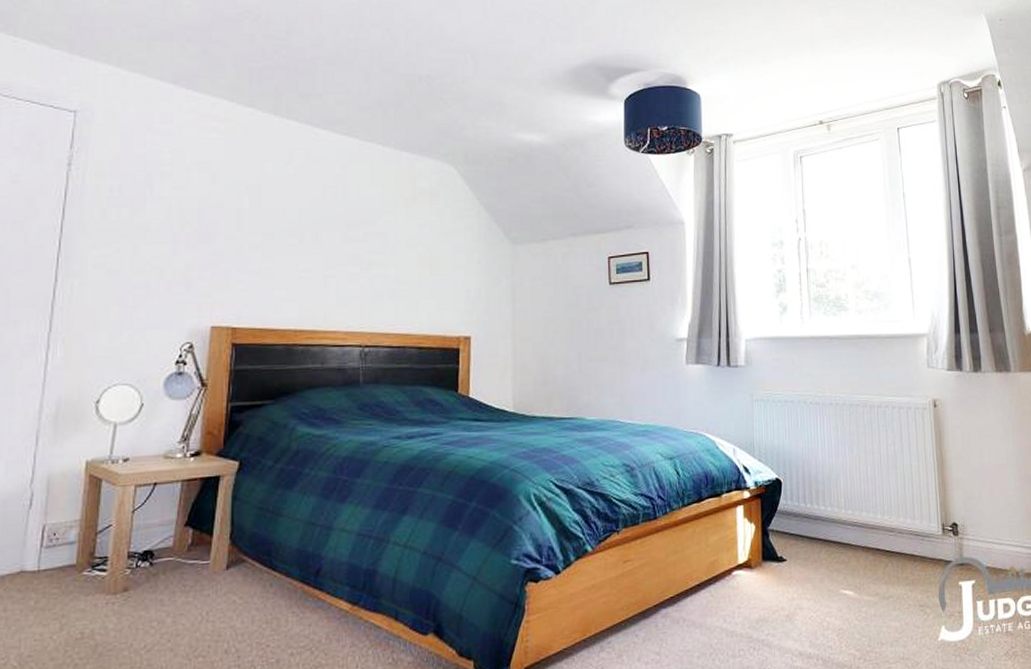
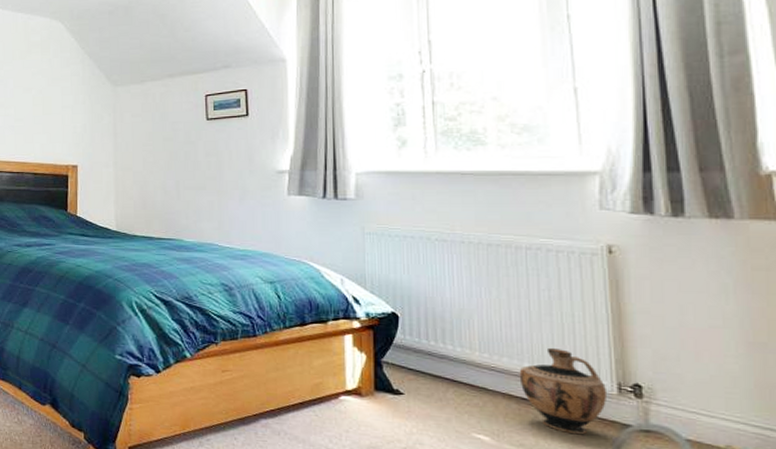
ceramic jug: none [874,497,935,577] -> present [519,347,606,435]

